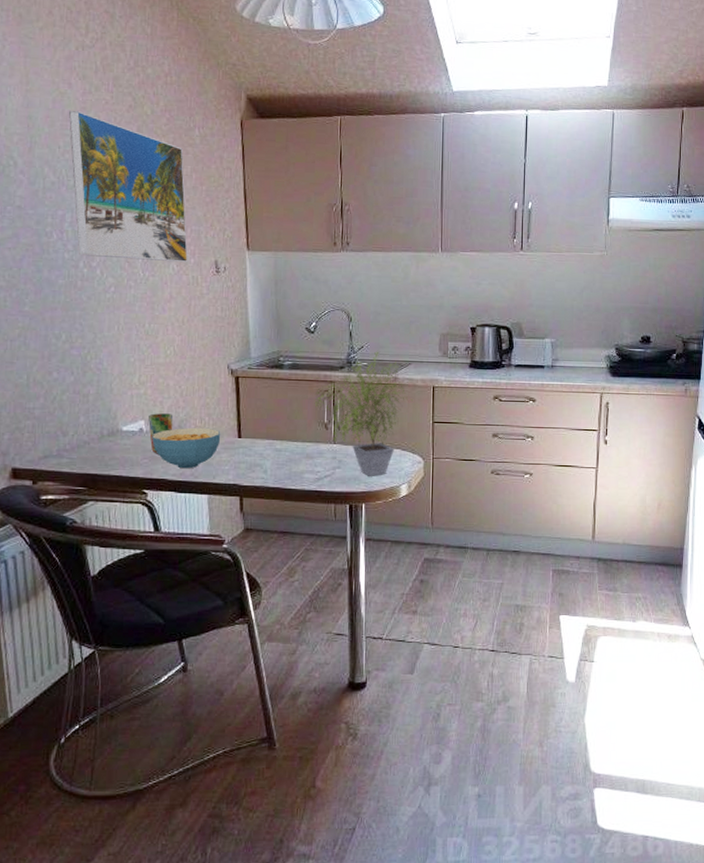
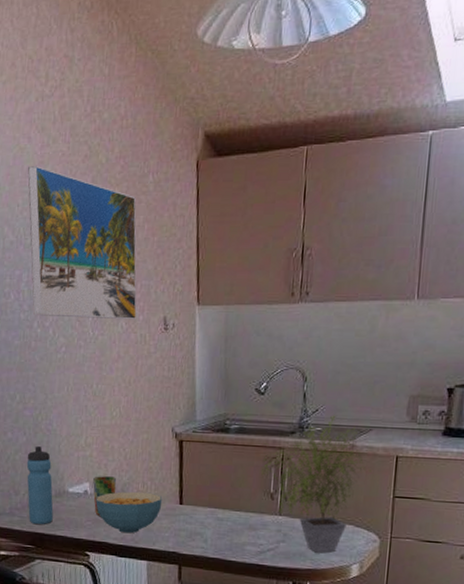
water bottle: none [75,386,106,466] -> present [26,446,53,525]

